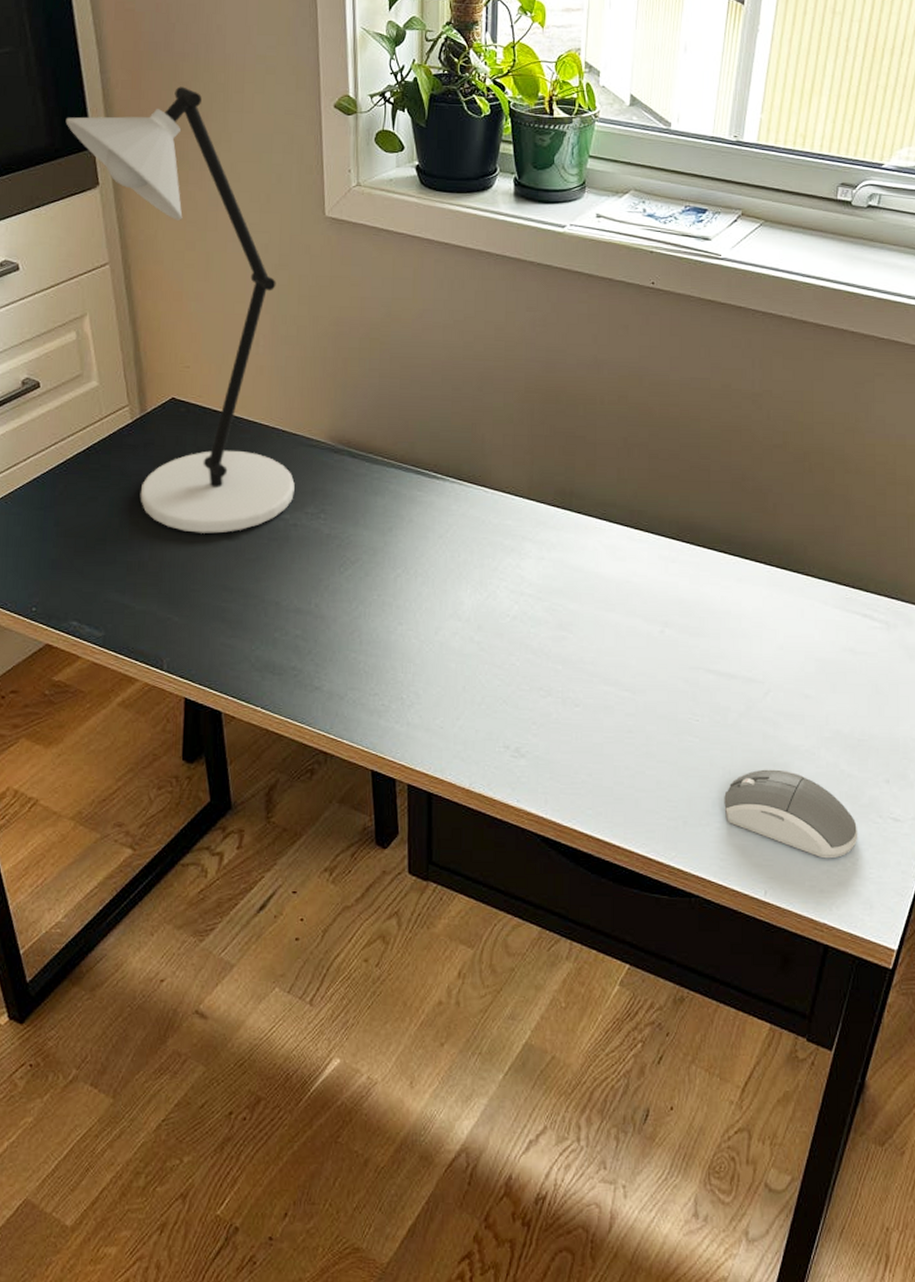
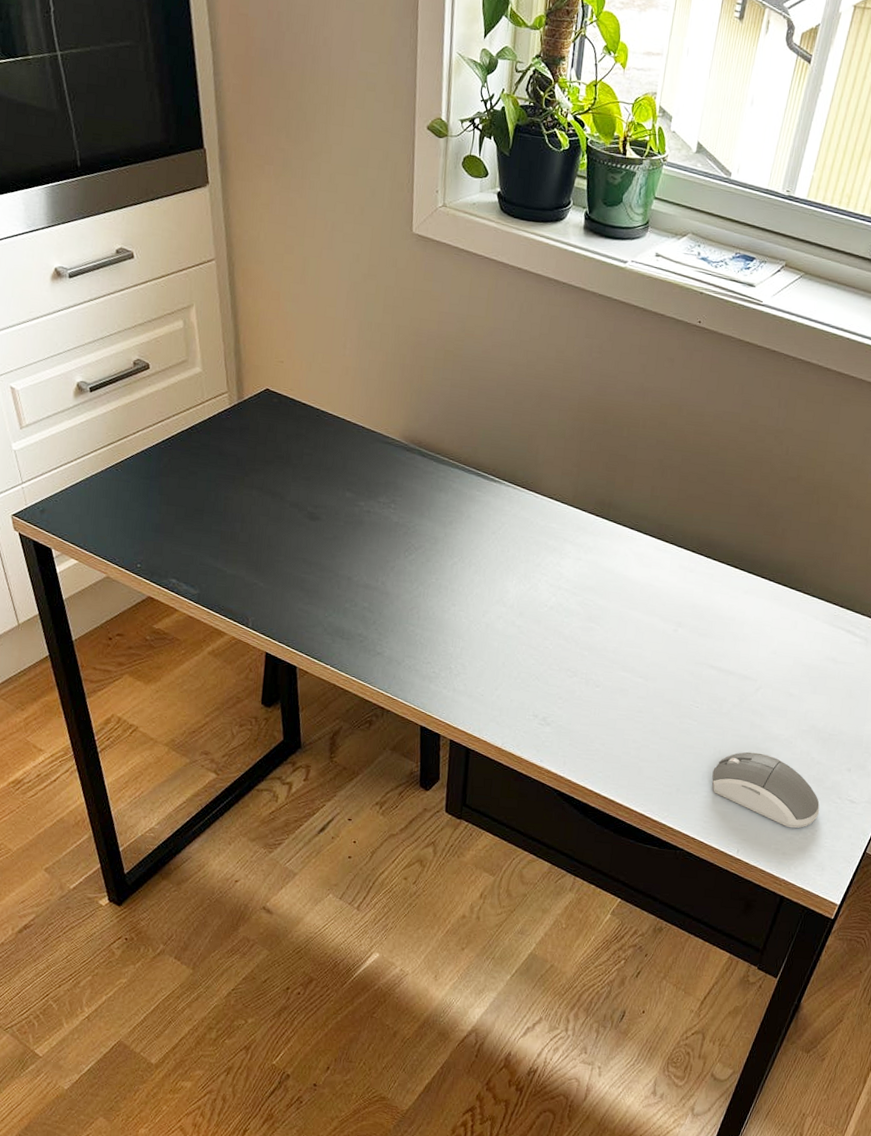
desk lamp: present [65,86,295,534] -> none [180,95,371,514]

